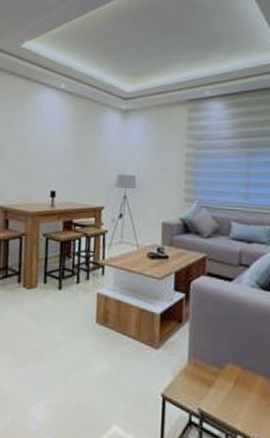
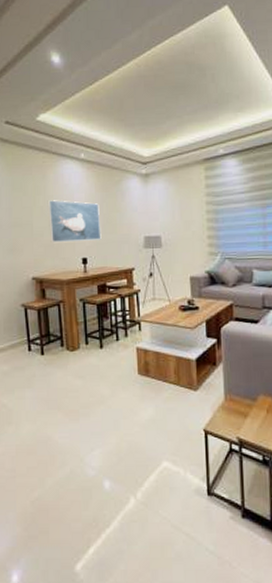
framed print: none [20,128,75,174] -> present [47,200,102,242]

